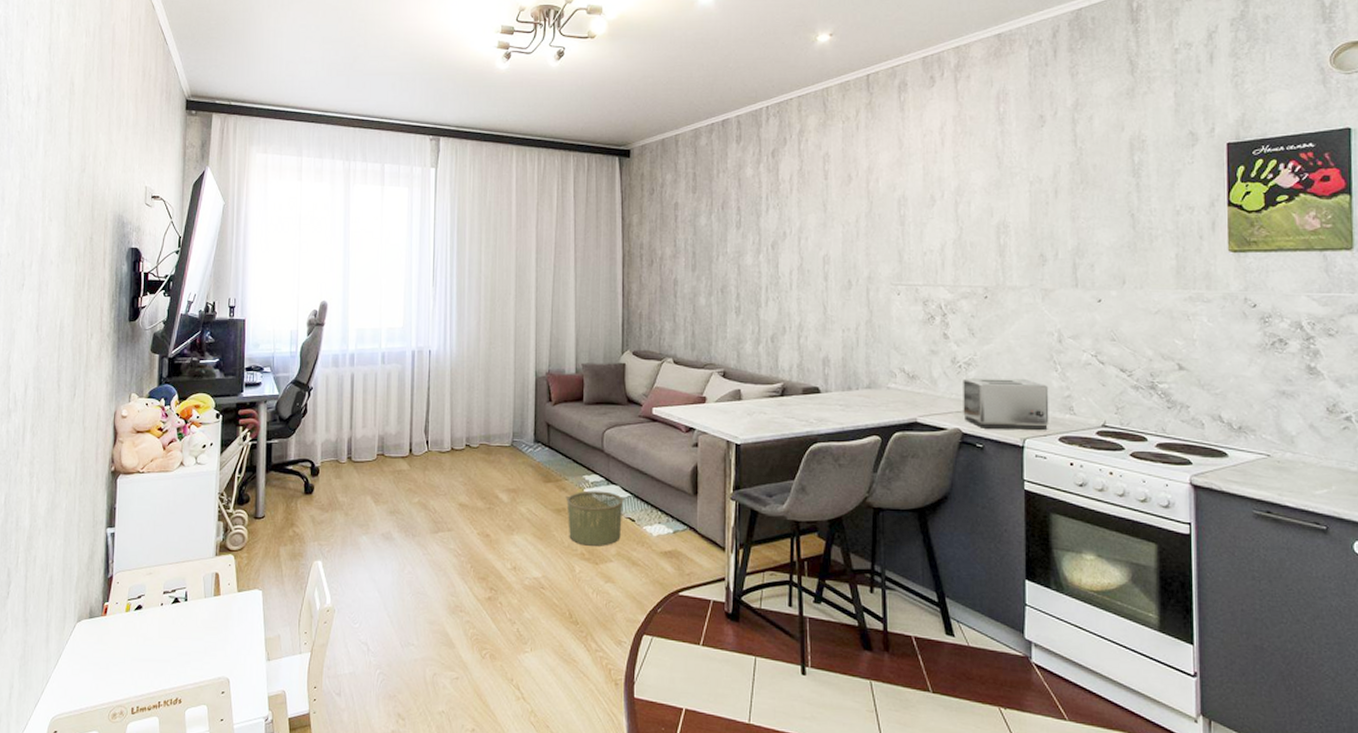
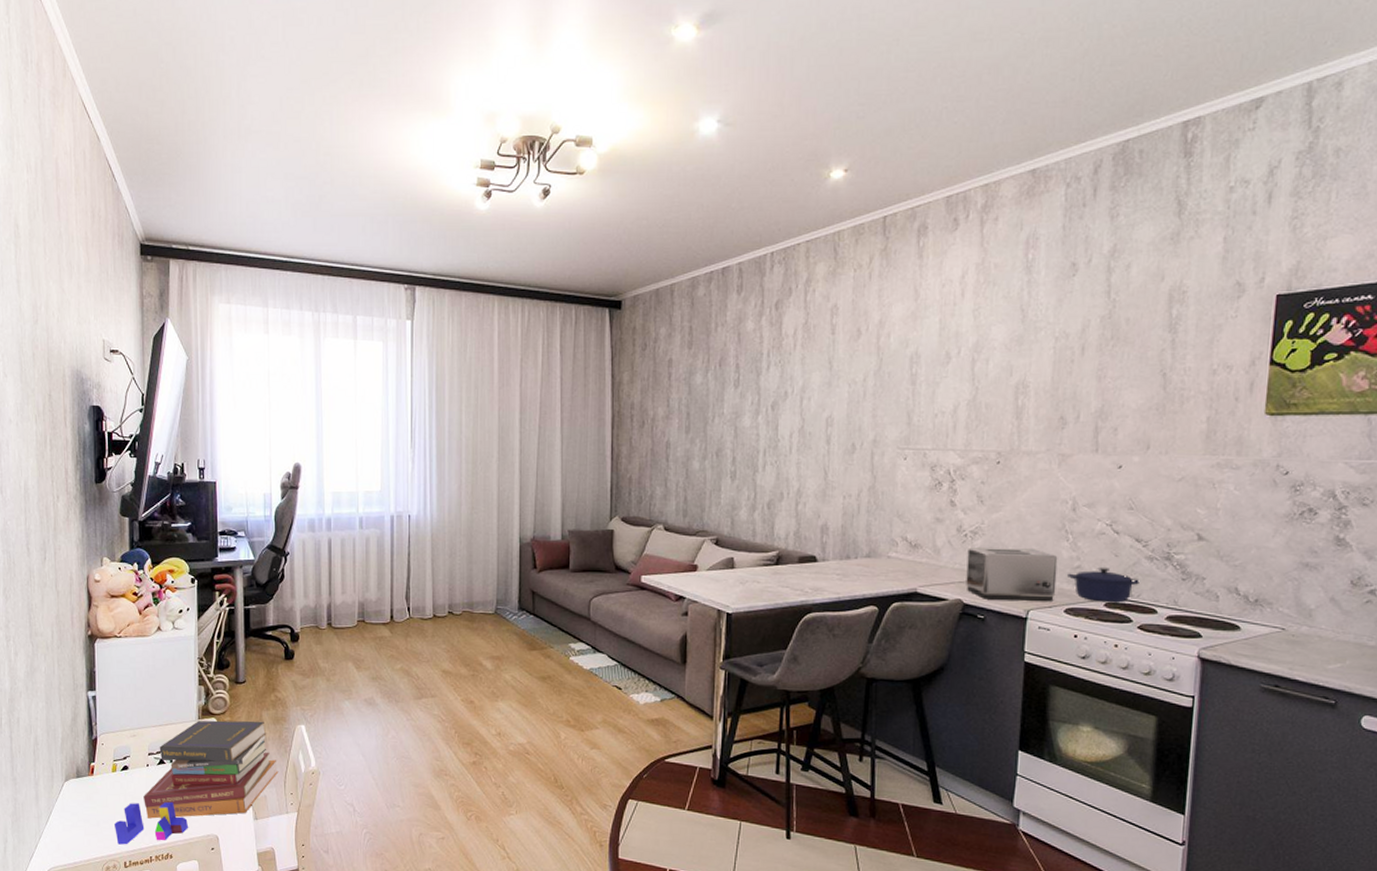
toy blocks: none [124,642,199,690] -> present [115,801,188,845]
books: none [156,557,294,661] -> present [144,720,279,819]
basket: present [565,490,625,546] -> none [551,658,612,714]
cooking pot: none [1059,396,1128,431] -> present [1067,566,1140,603]

